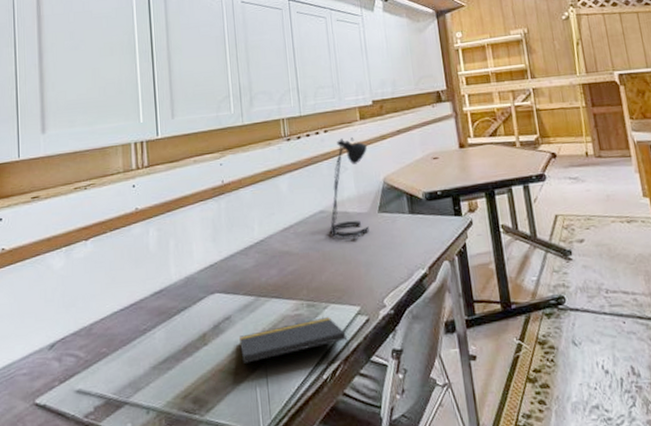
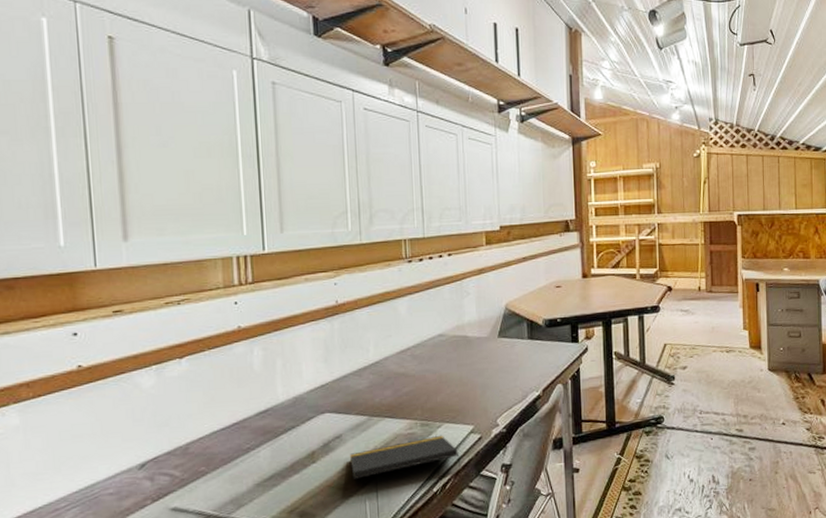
desk lamp: present [330,137,369,239] -> none [448,262,491,362]

